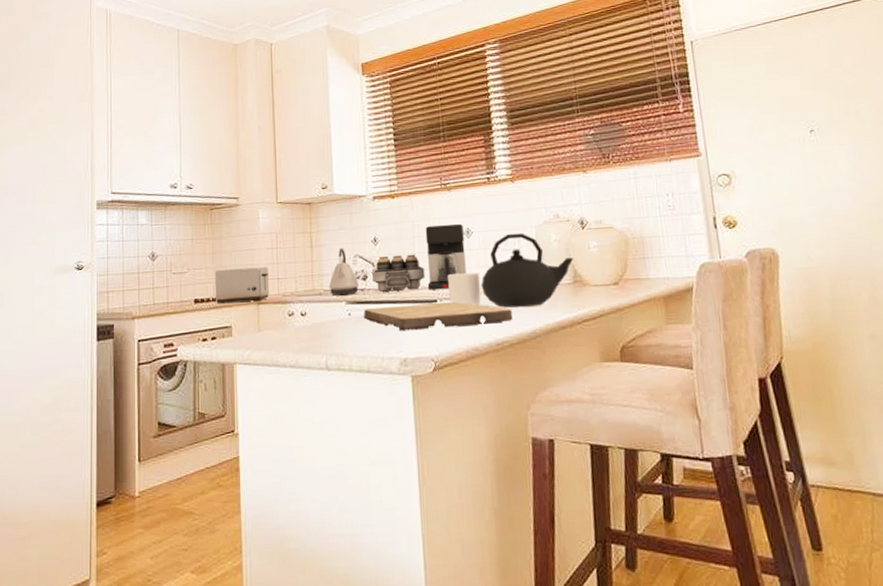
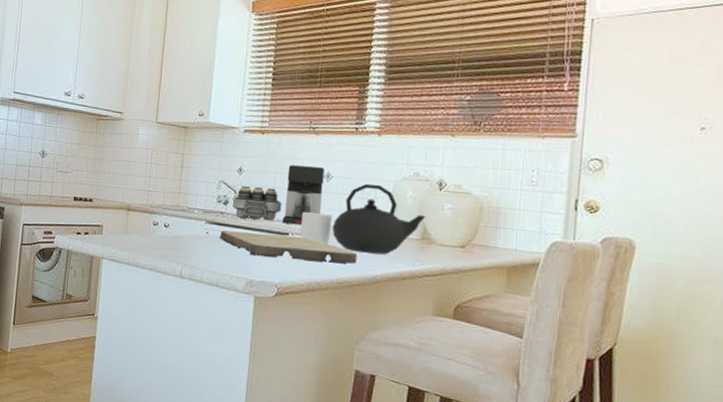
toaster: present [214,267,270,304] -> none [92,174,141,208]
kettle: present [328,247,359,296] -> none [192,172,220,216]

